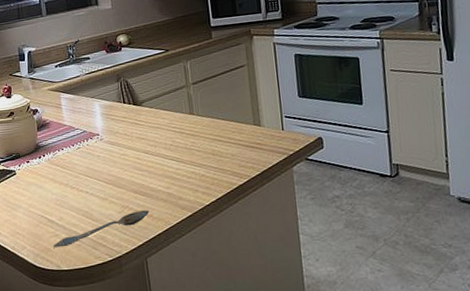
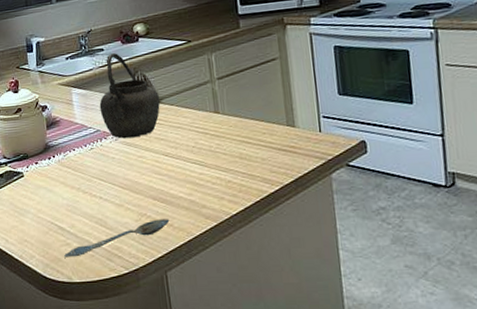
kettle: none [86,61,141,139] -> present [99,53,160,139]

